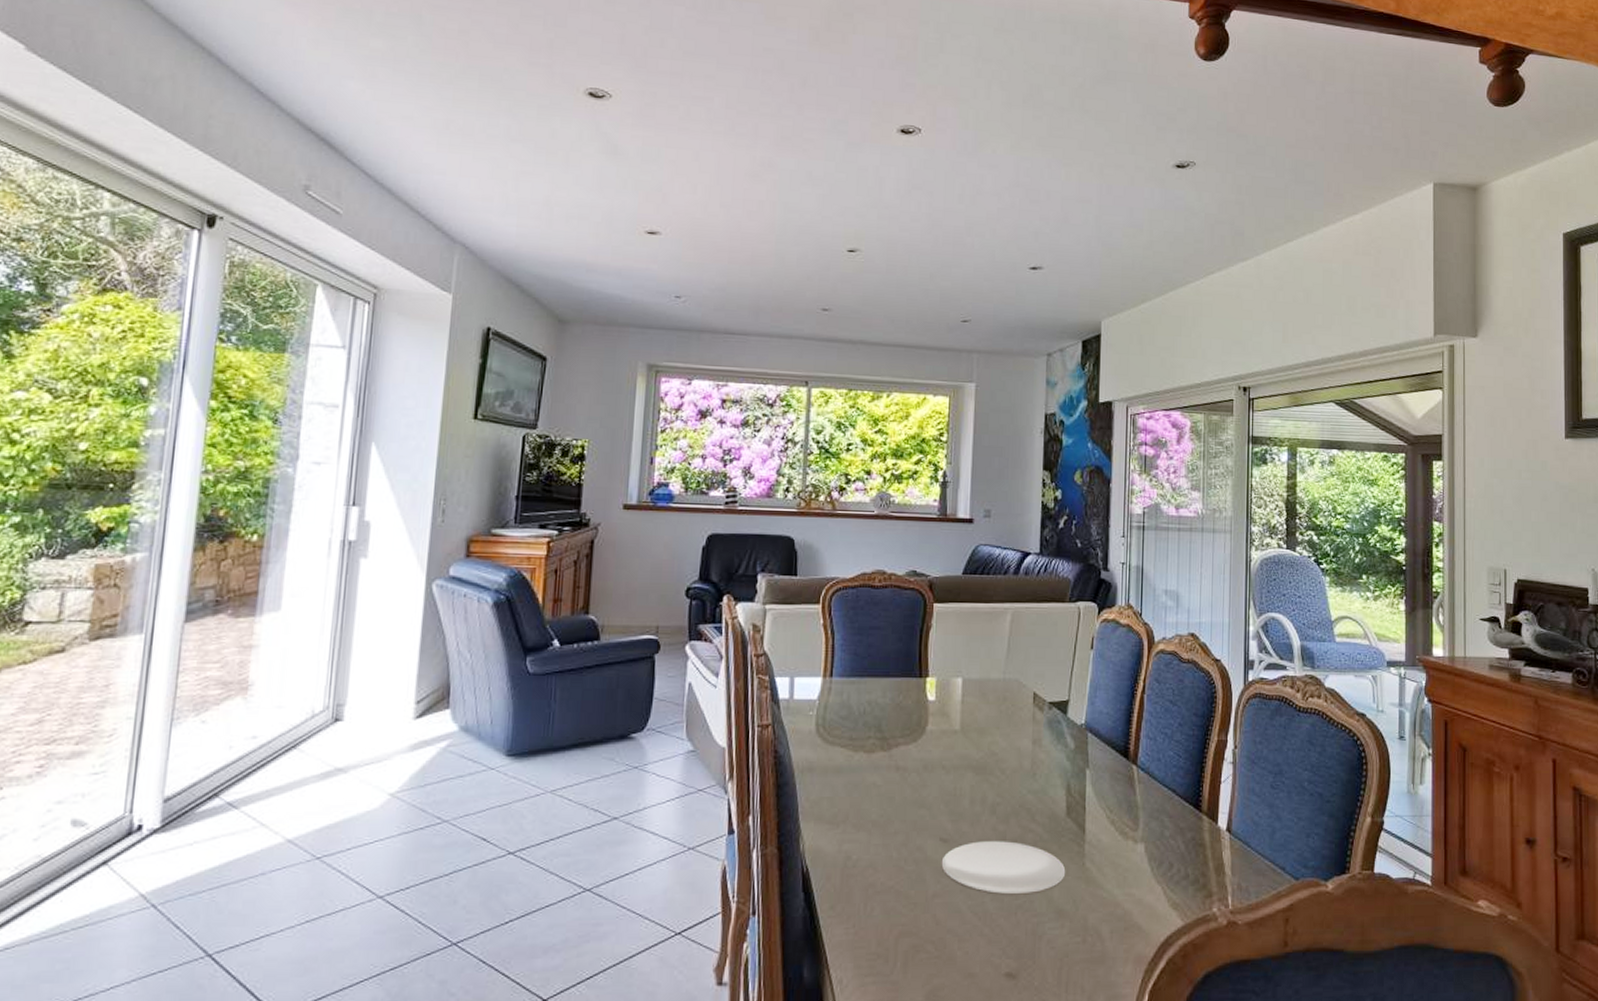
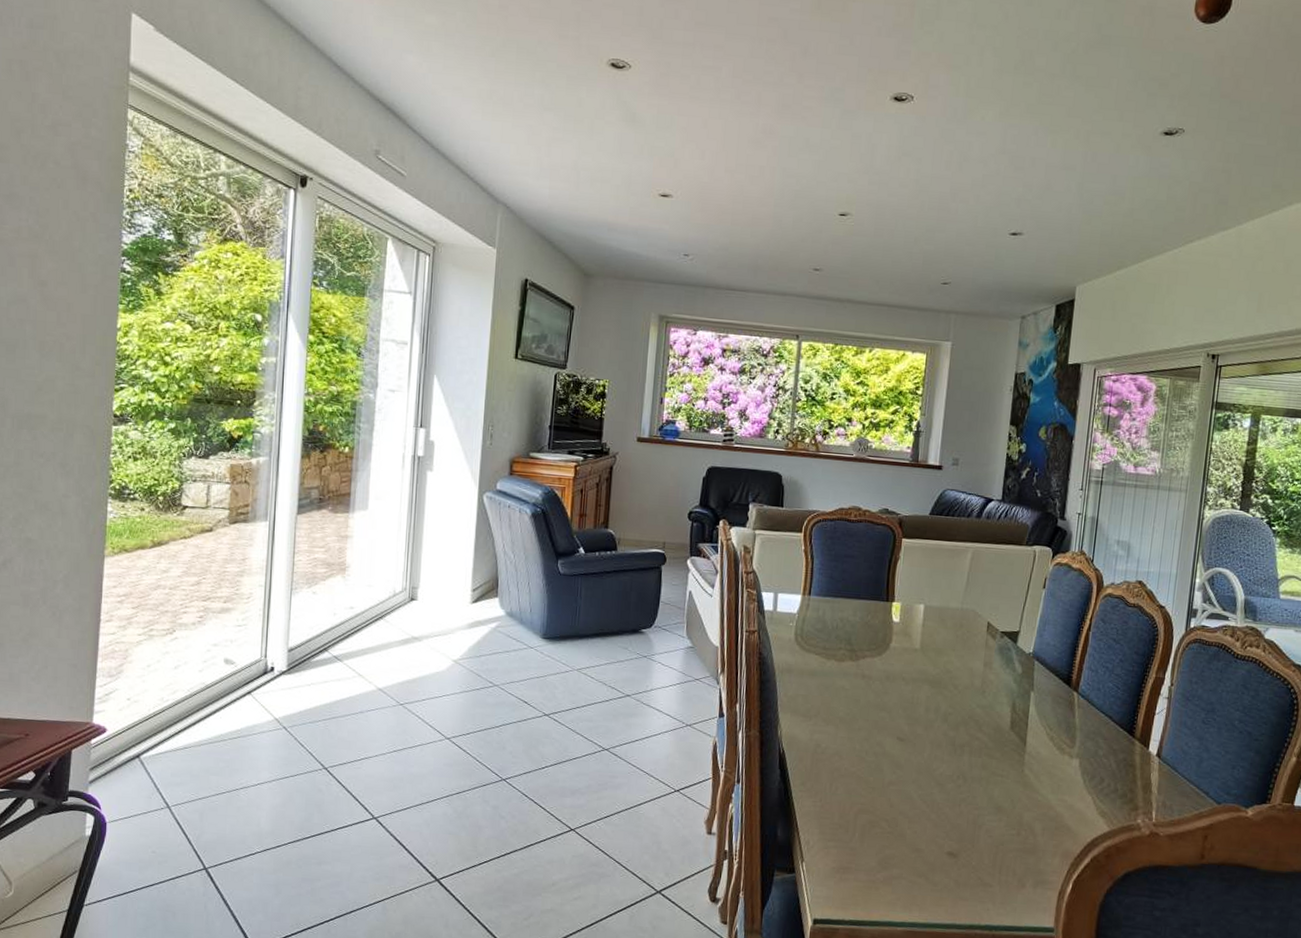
plate: present [941,841,1066,896] -> none [897,743,1007,792]

